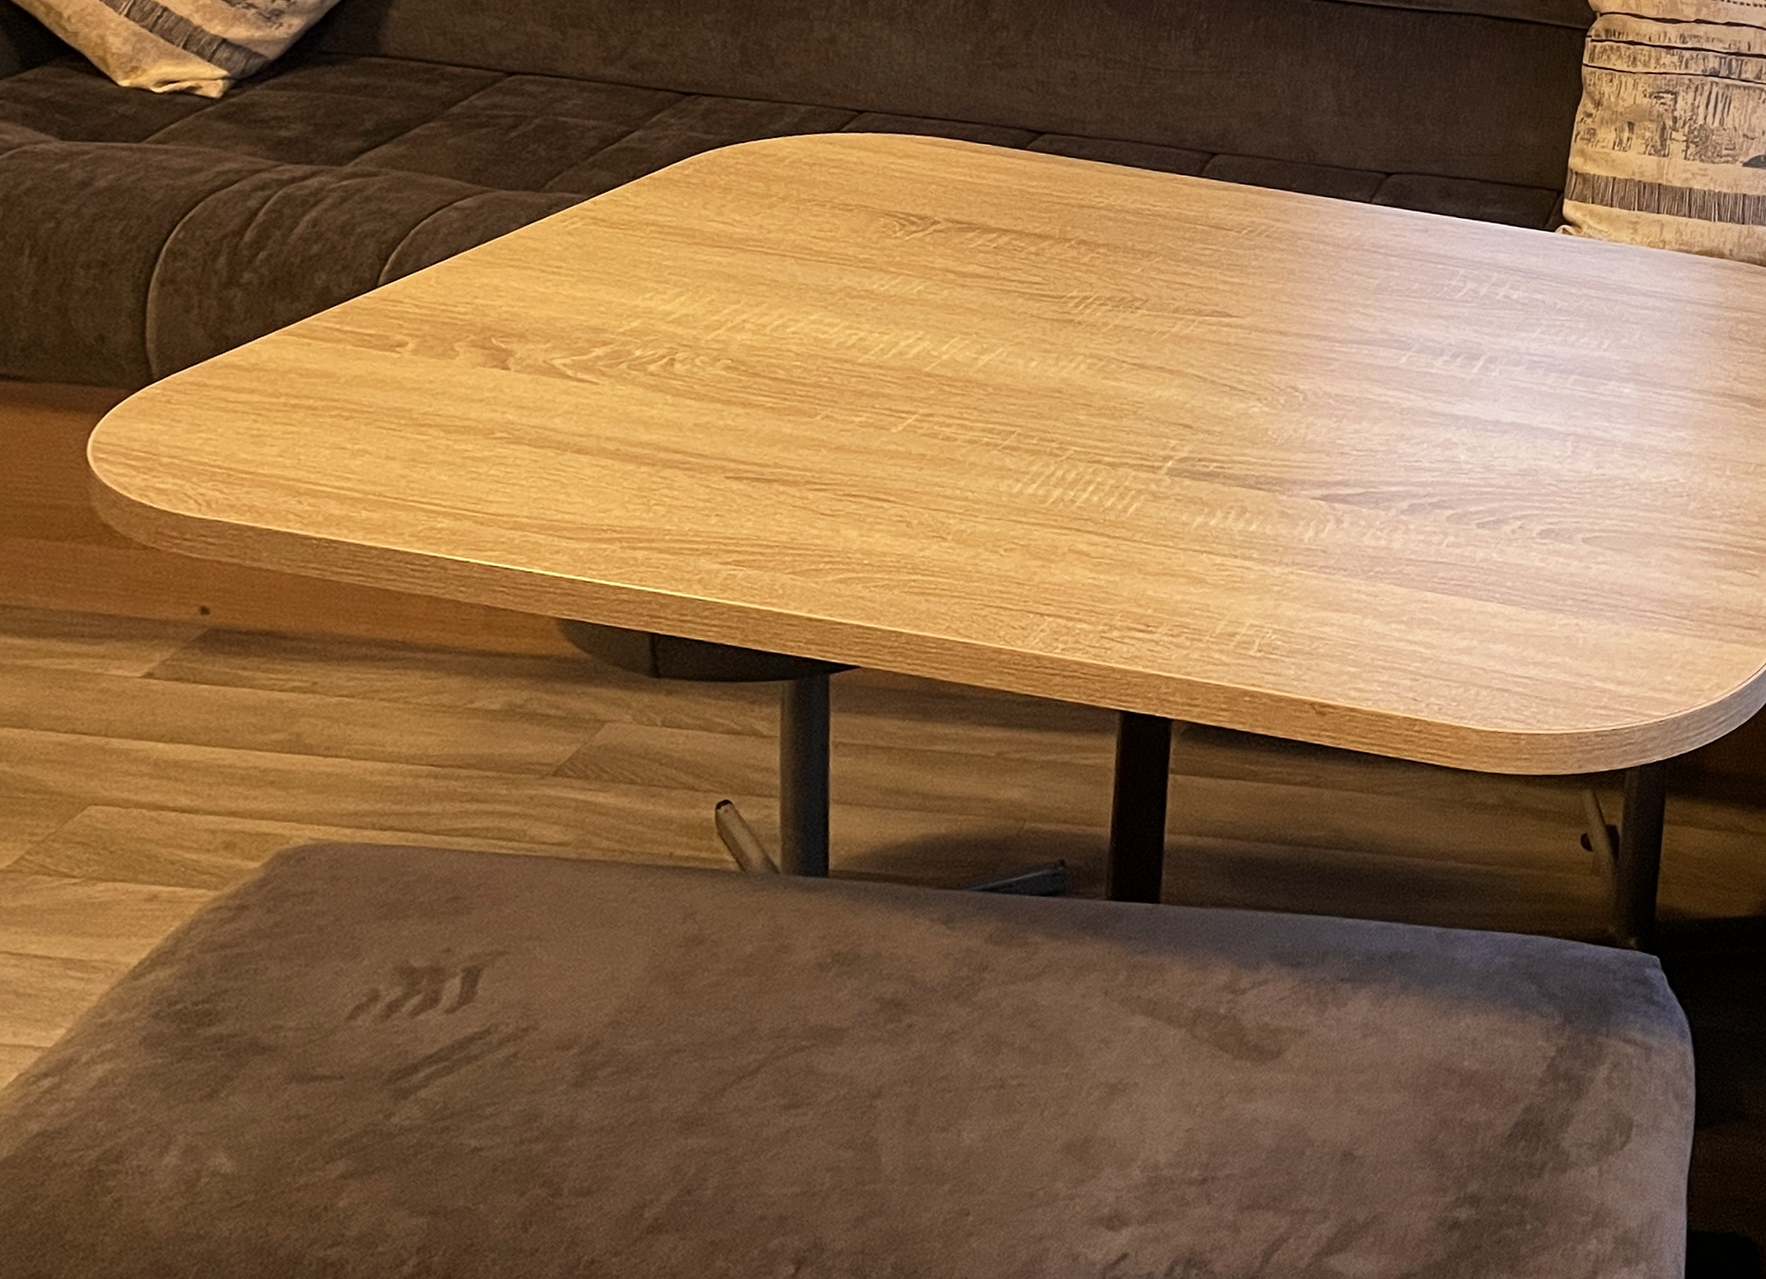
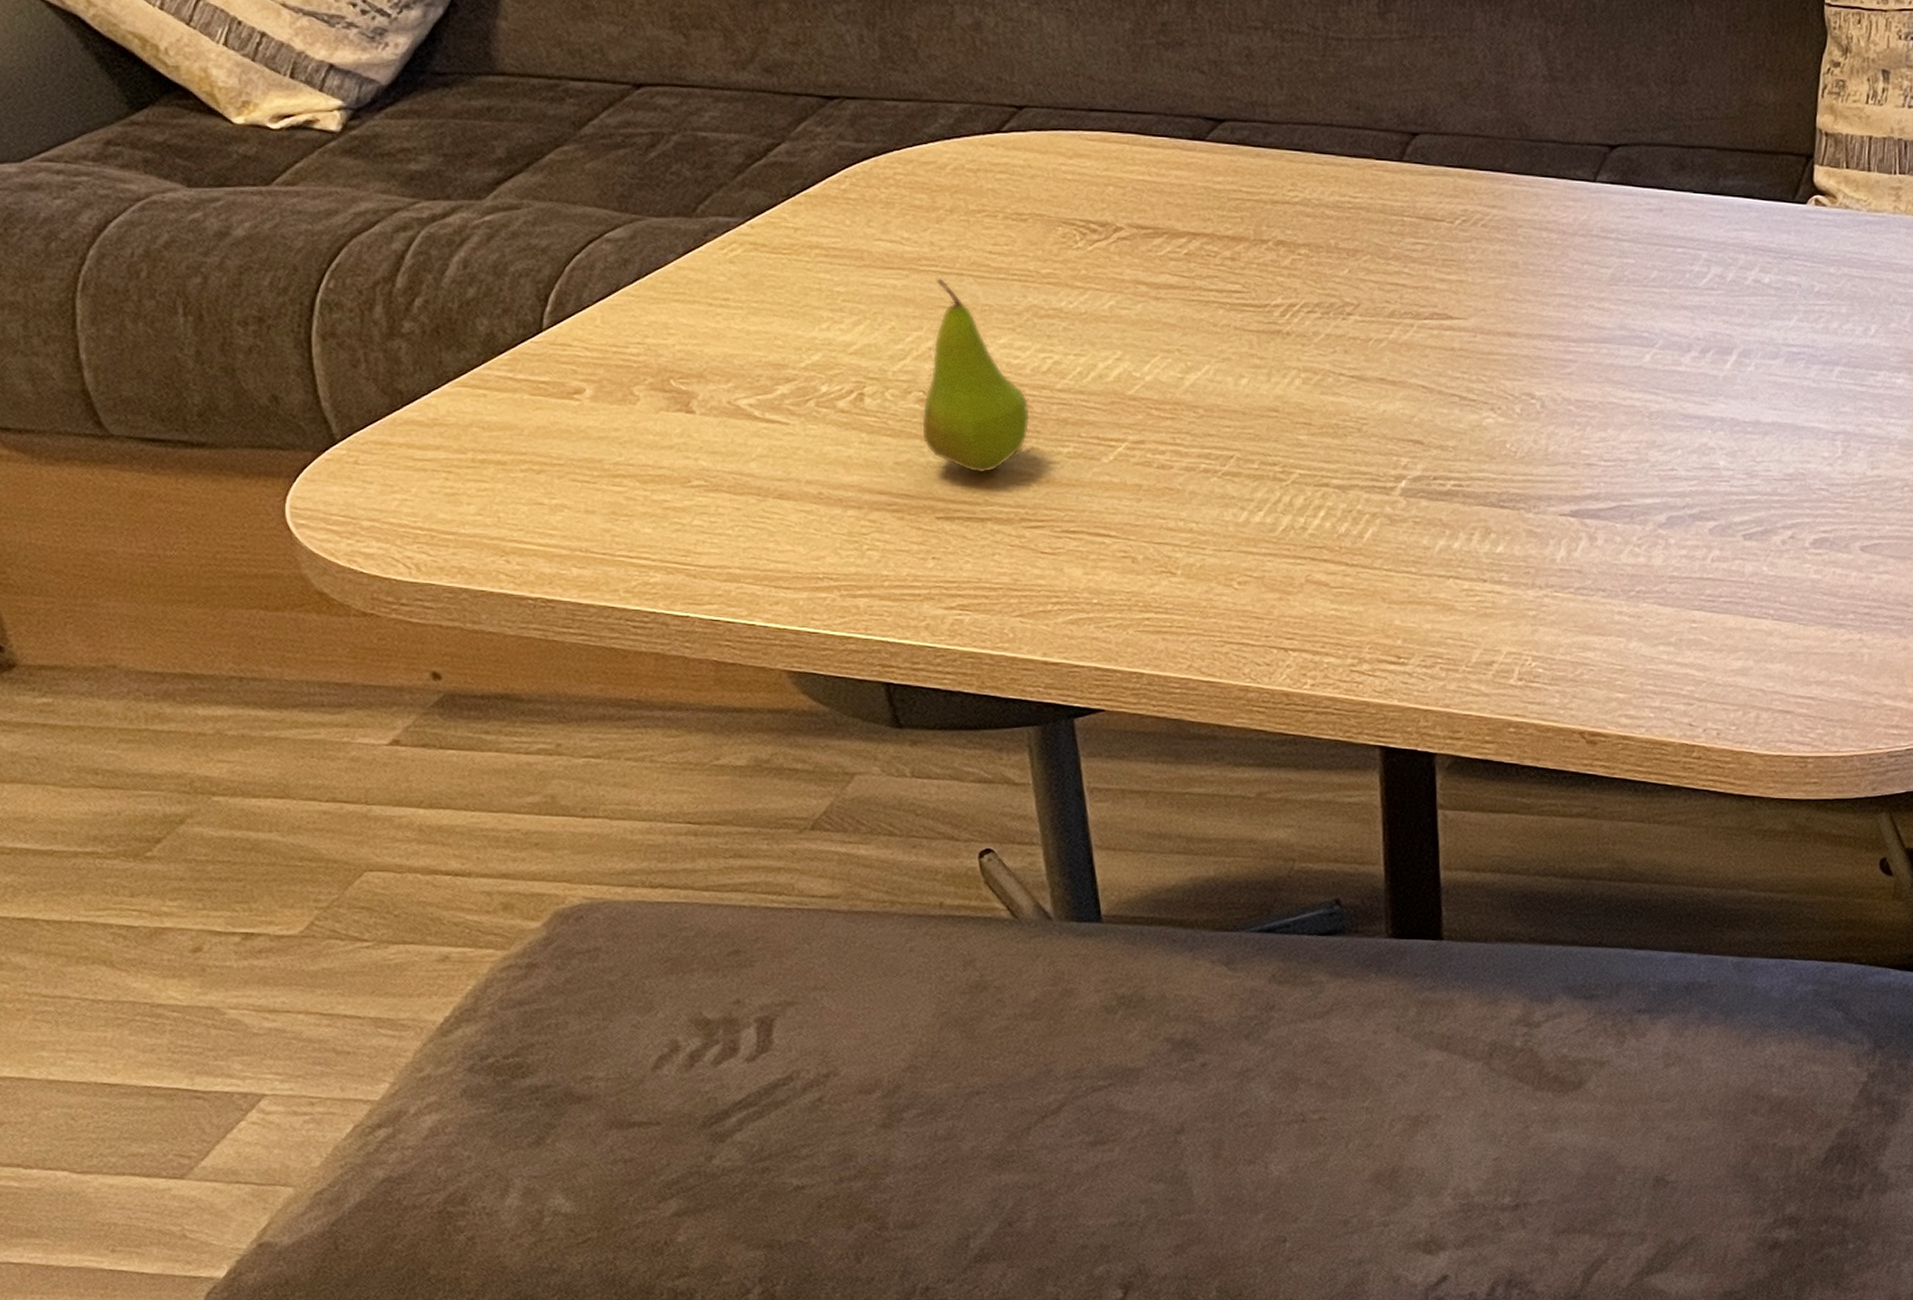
fruit: none [724,257,831,438] -> present [922,278,1030,473]

